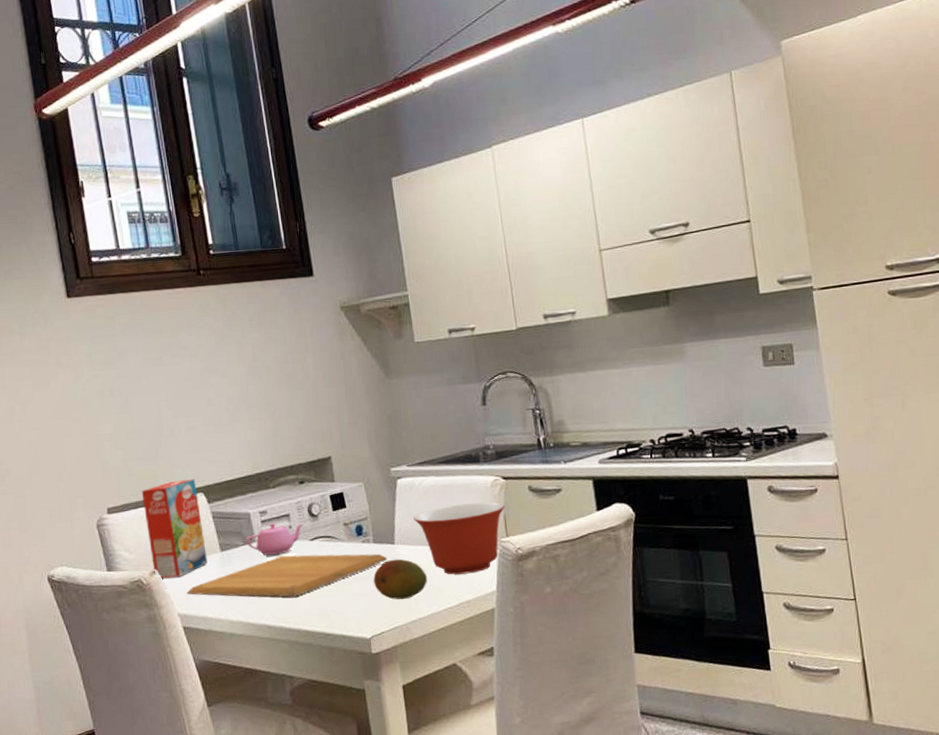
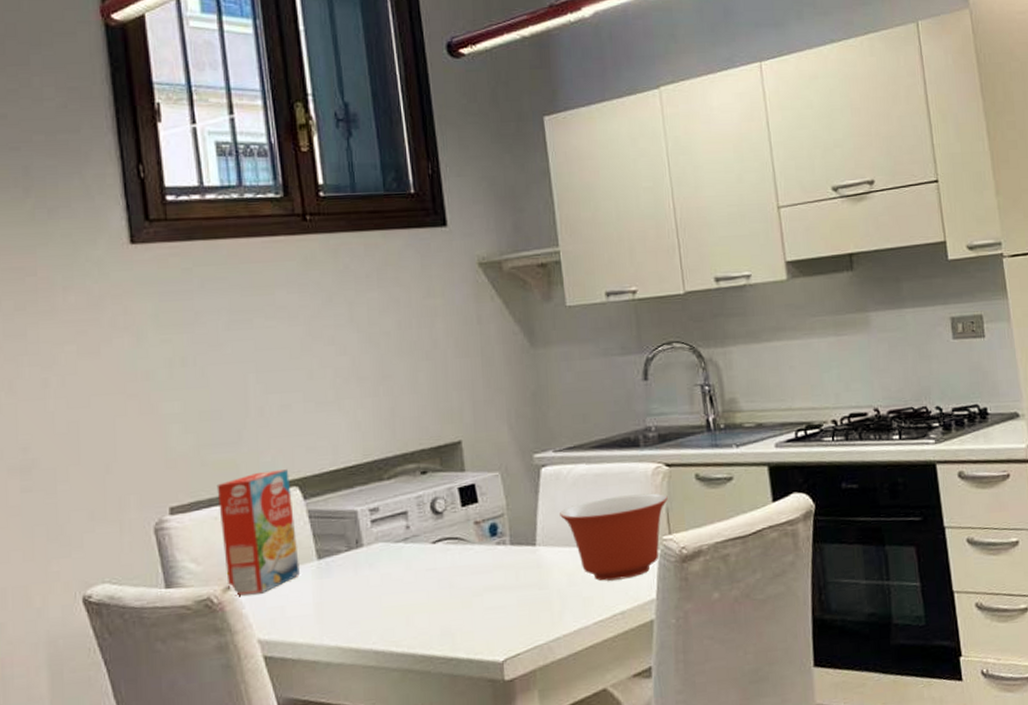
chopping board: present [187,553,388,597] -> none [271,557,527,616]
teapot: present [246,522,305,555] -> none [350,522,426,563]
fruit: present [373,558,428,600] -> none [509,563,575,613]

